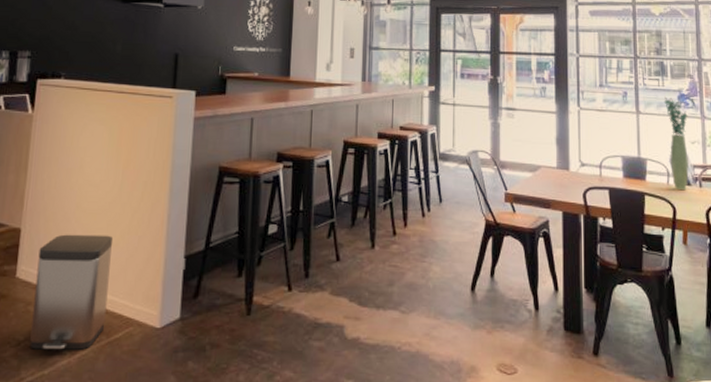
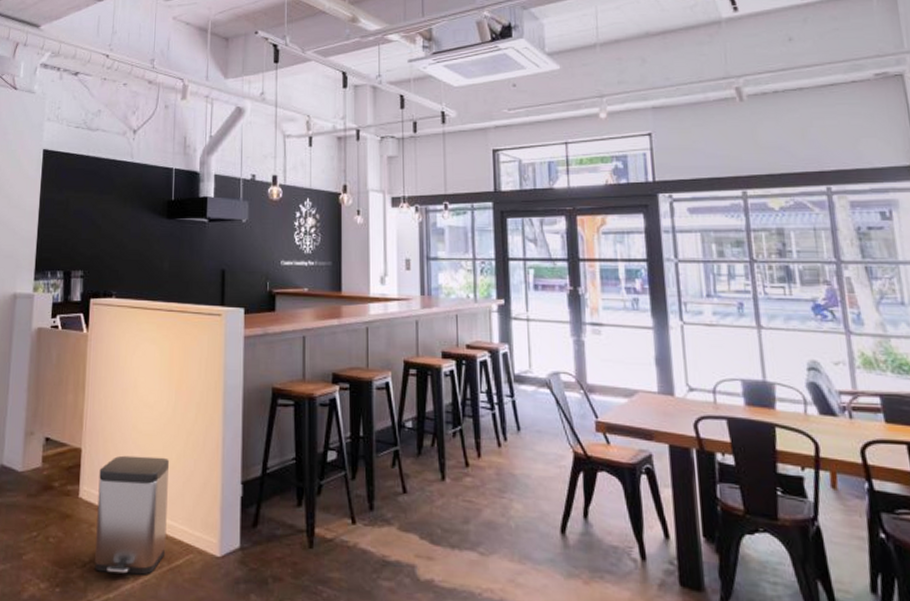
vase: present [664,96,689,191] -> none [793,307,833,423]

